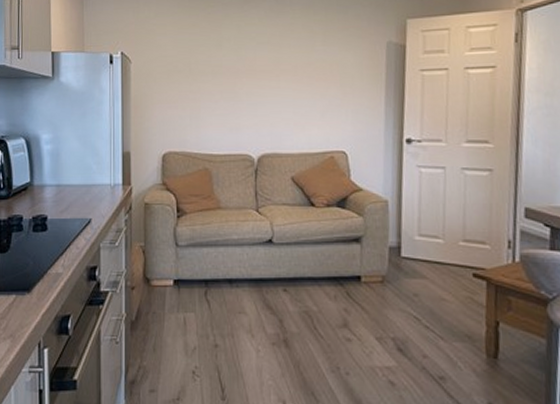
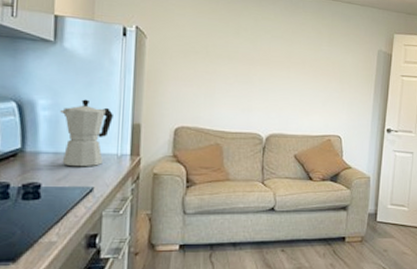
moka pot: none [60,131,105,199] -> present [60,99,113,167]

